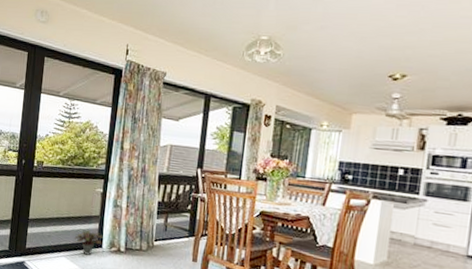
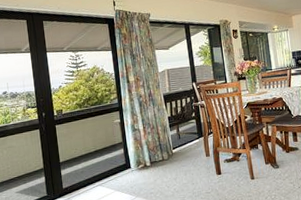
potted plant: present [74,230,103,255] -> none [105,156,130,178]

